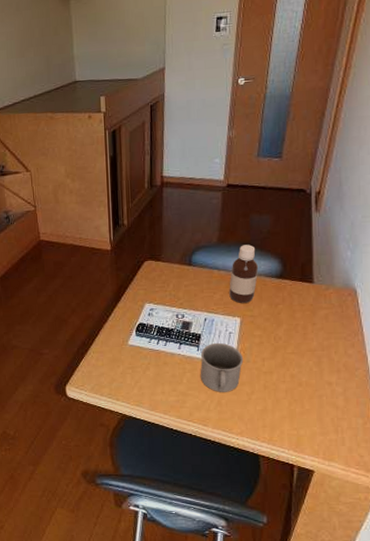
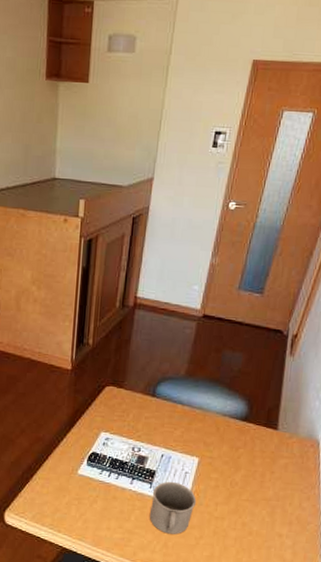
bottle: present [229,244,259,303] -> none [190,381,225,443]

